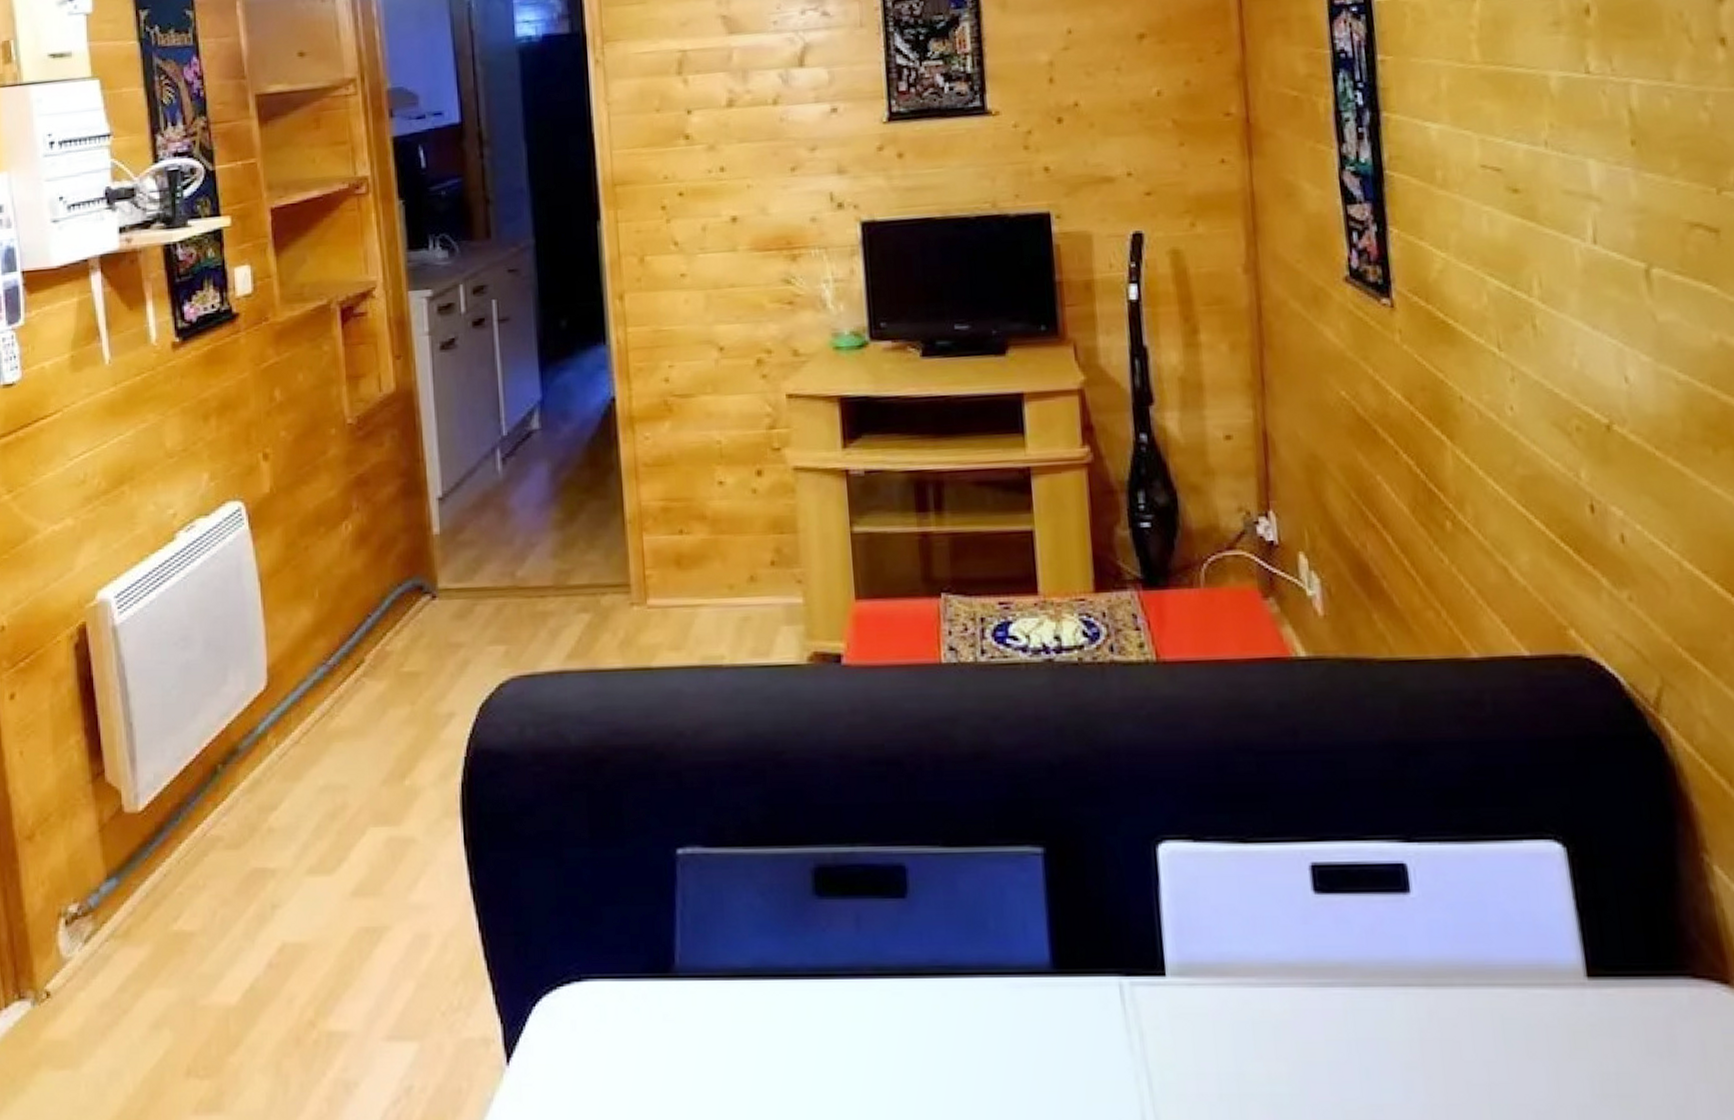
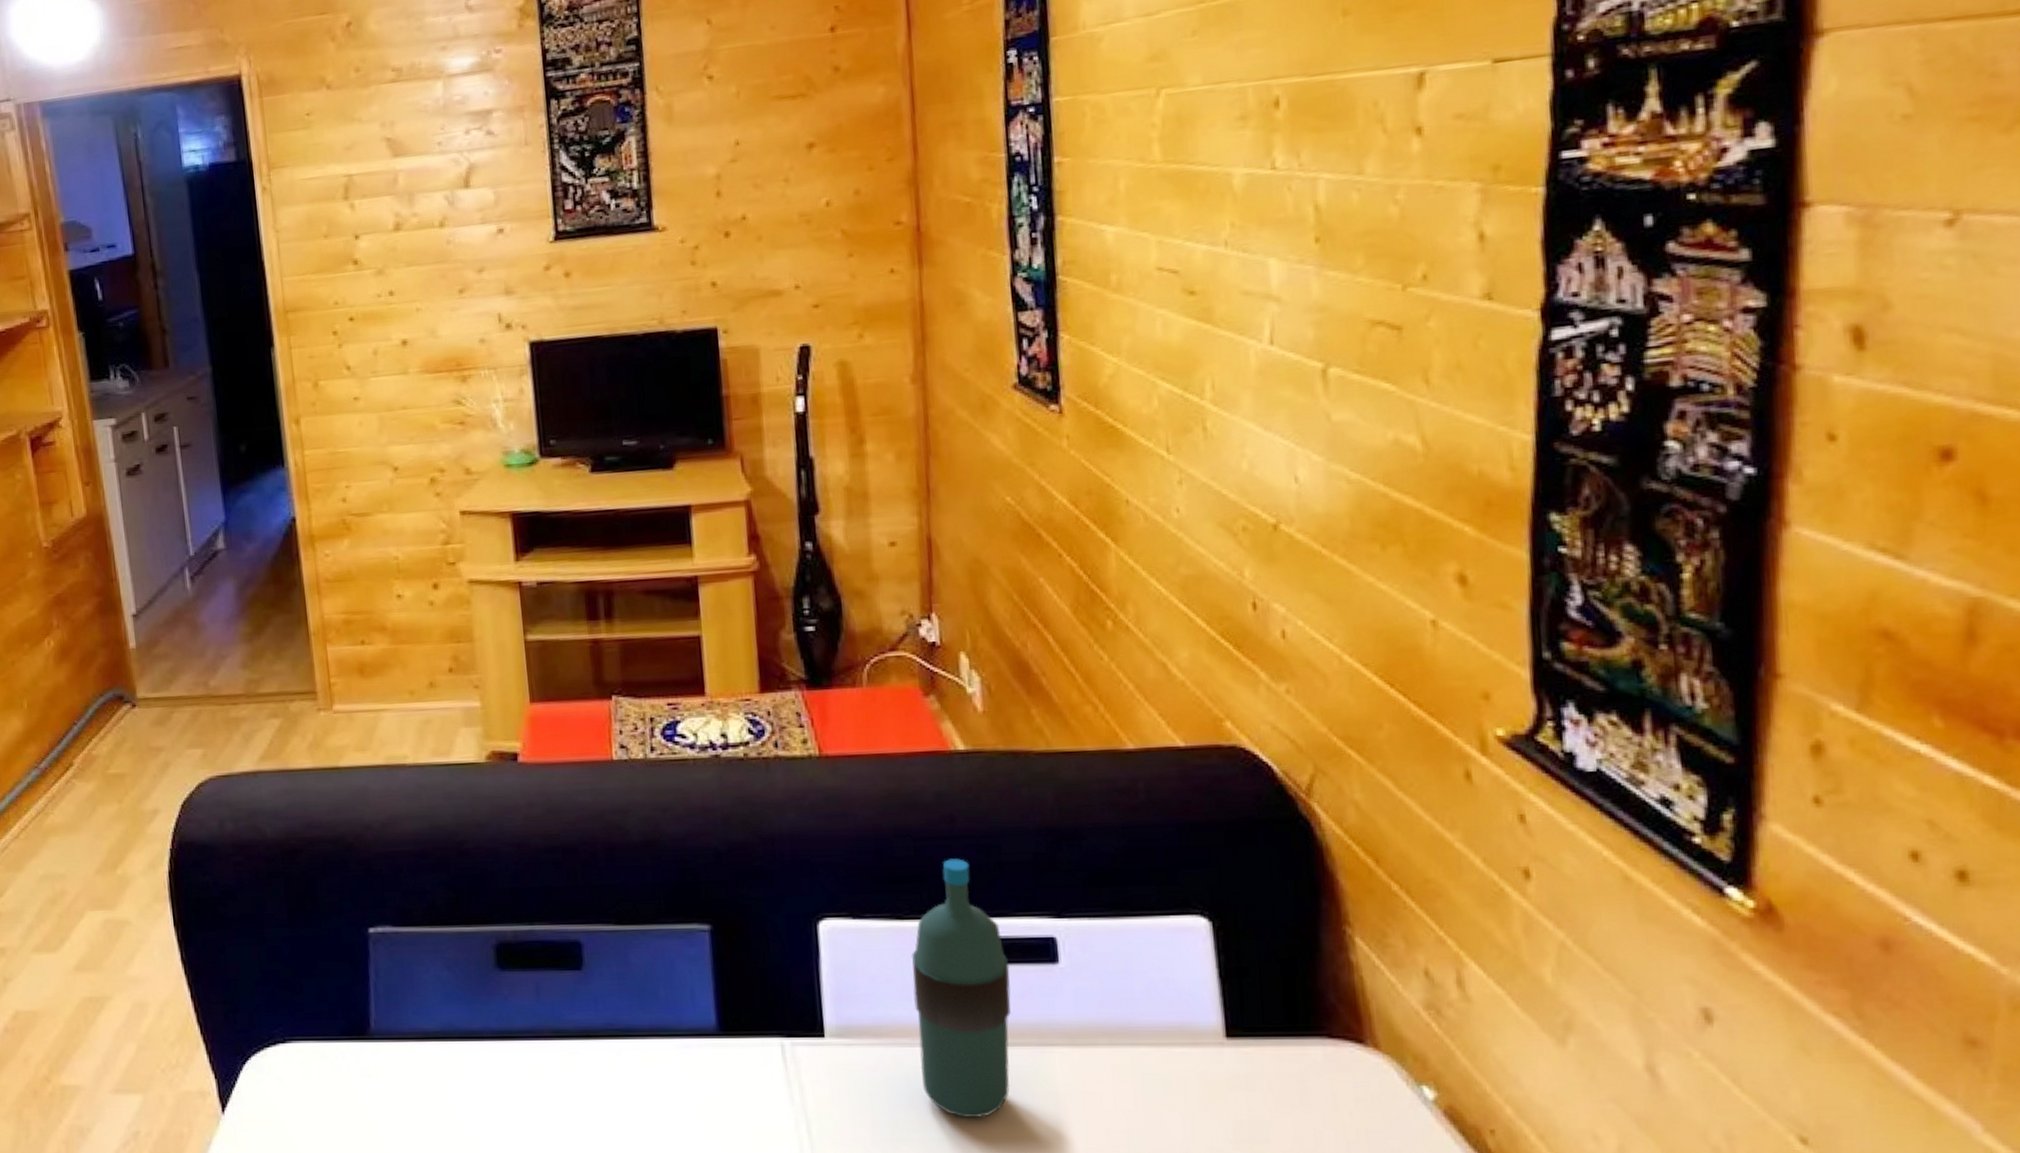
water bottle: none [1255,775,1364,1070] -> present [911,858,1011,1119]

